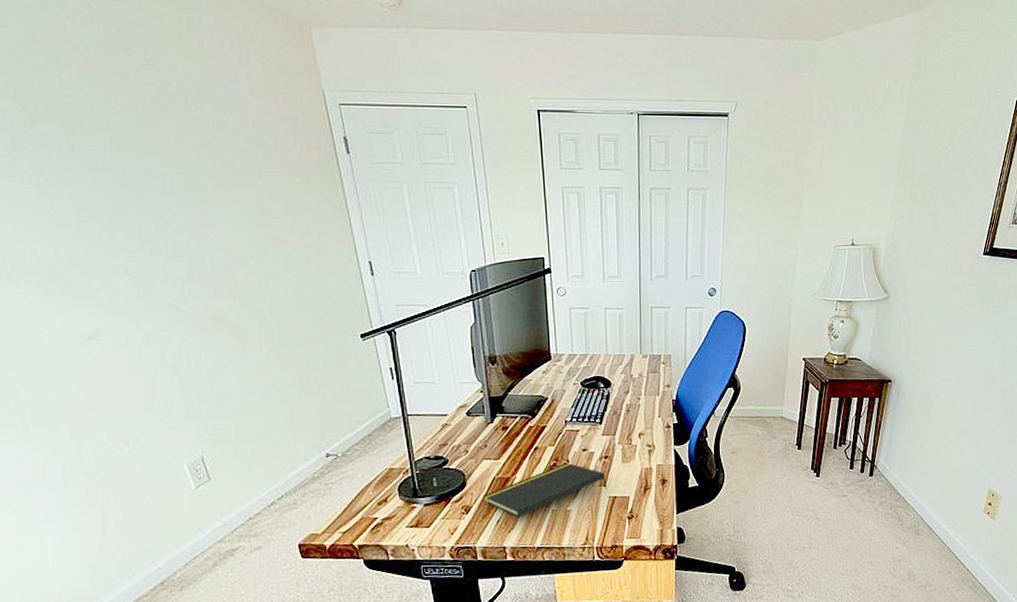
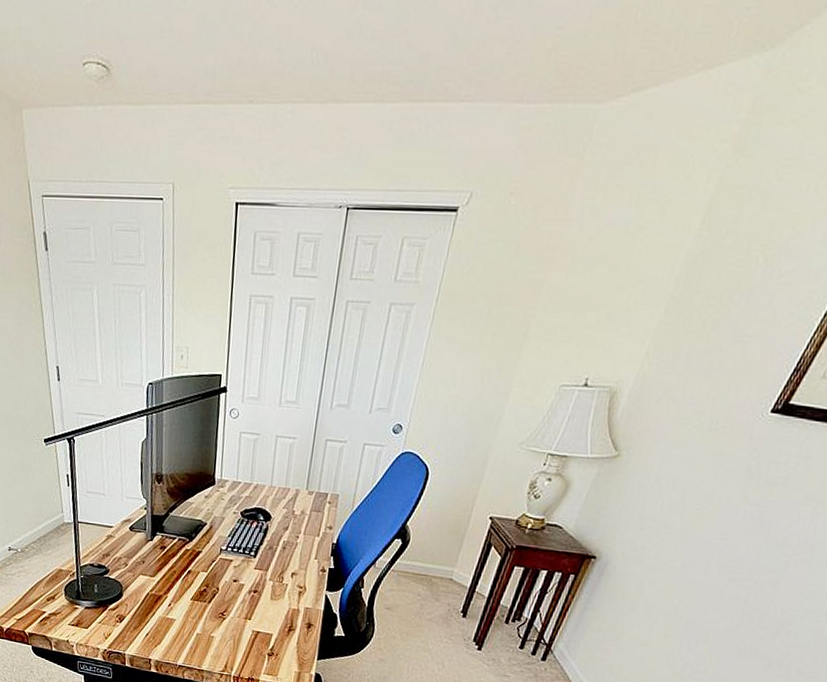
notepad: present [482,462,606,518] -> none [135,590,252,635]

